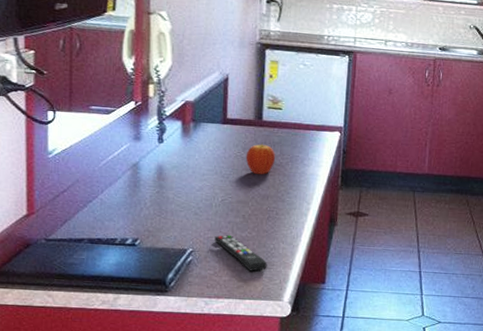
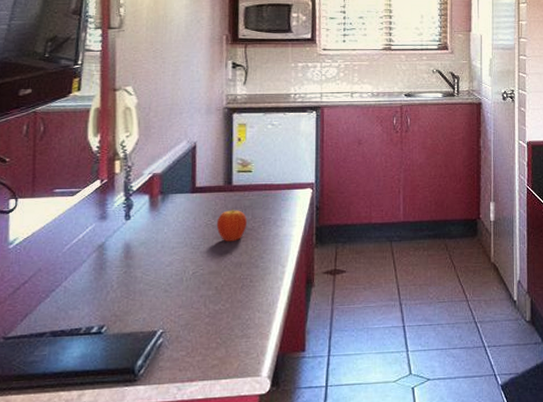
remote control: present [214,235,267,271] -> none [186,310,243,347]

